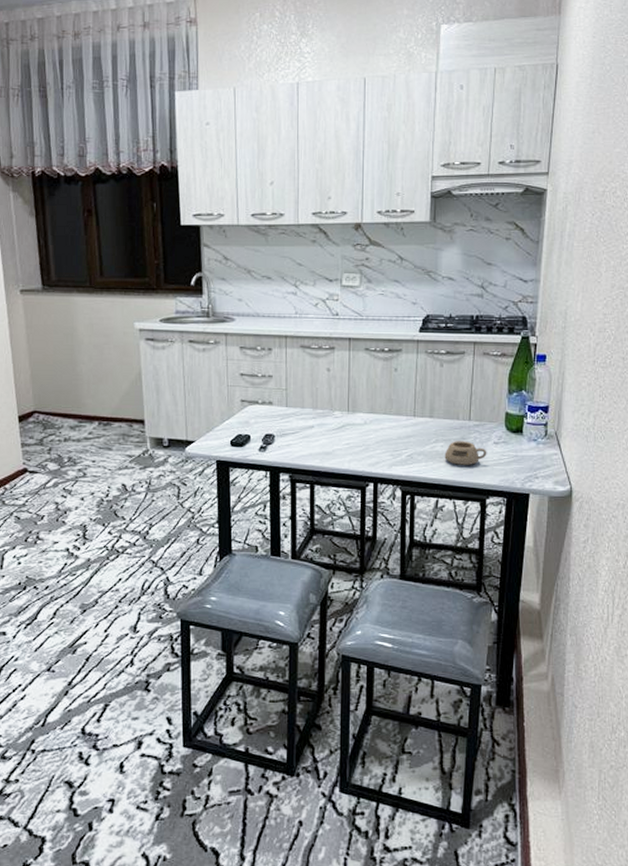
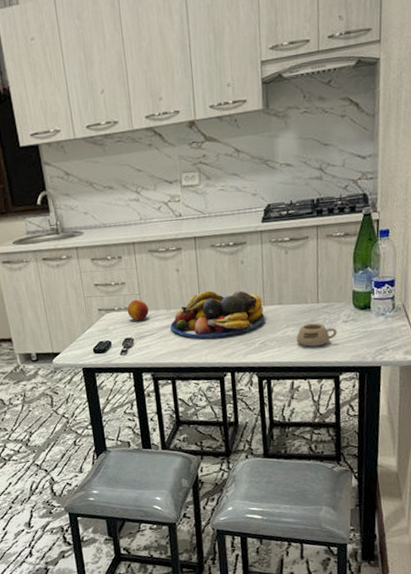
fruit: none [271,395,294,417] -> present [127,299,149,321]
fruit bowl: none [315,394,414,445] -> present [170,290,265,338]

